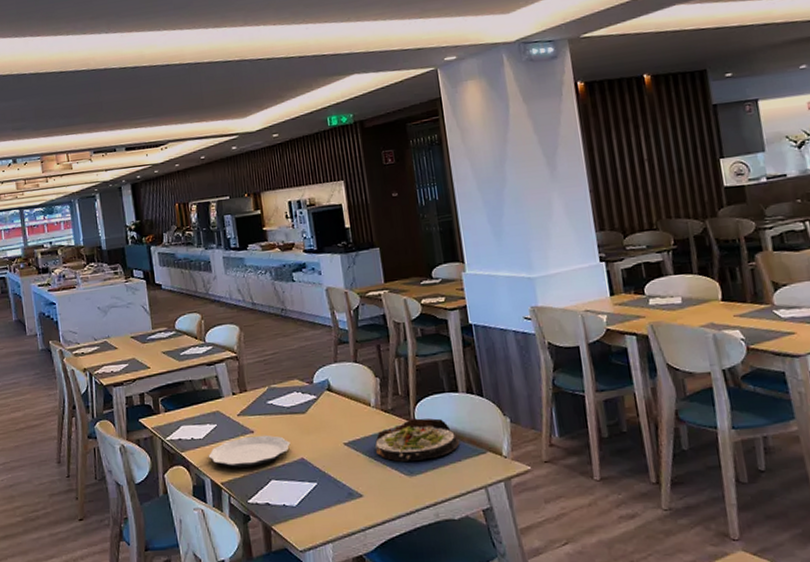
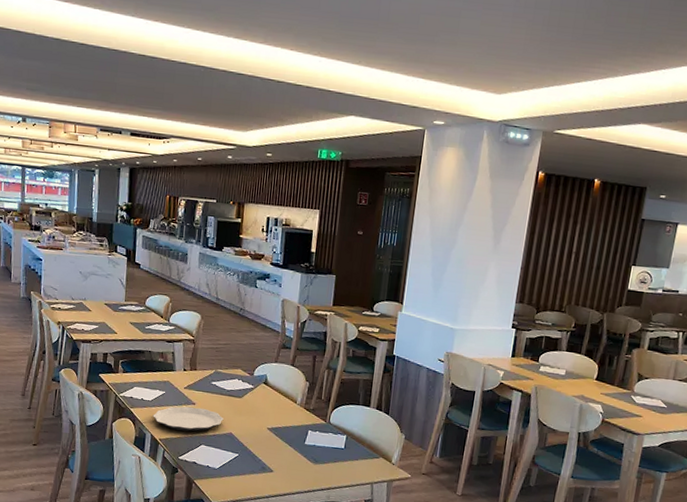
salad plate: present [374,418,460,463] -> none [291,420,361,454]

